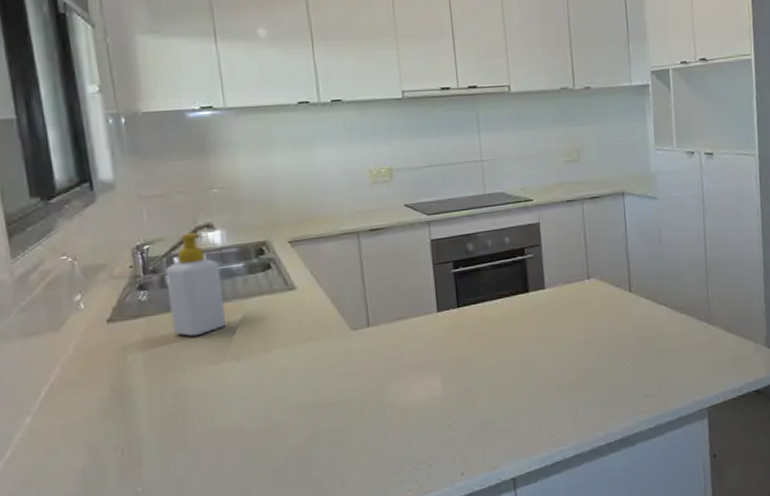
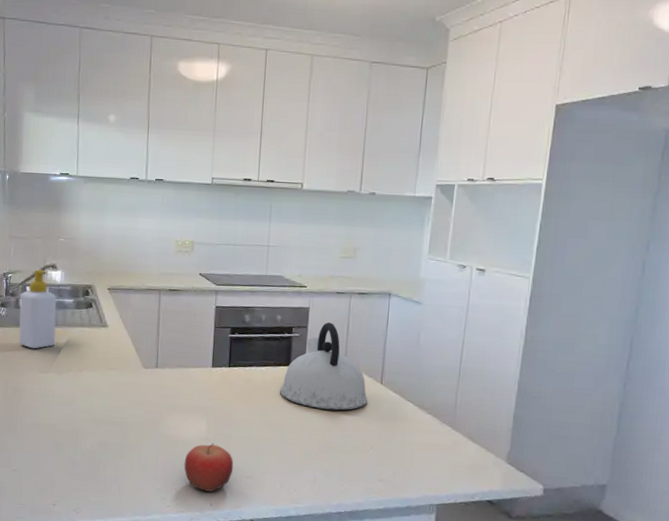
fruit: none [421,400,482,460] -> present [184,442,234,492]
kettle: none [522,235,619,334] -> present [280,322,368,410]

